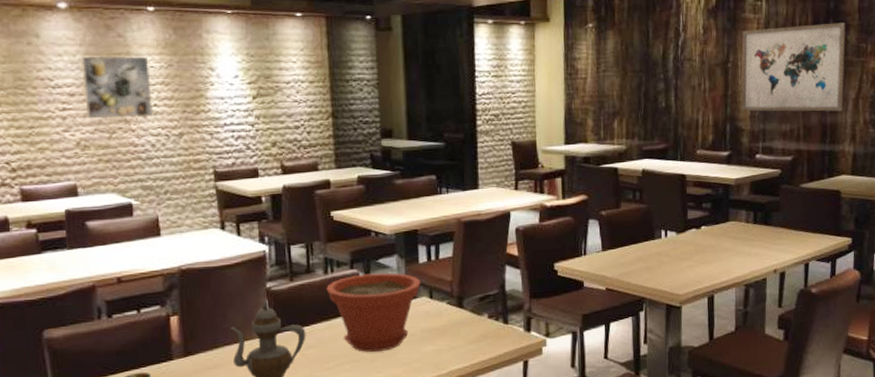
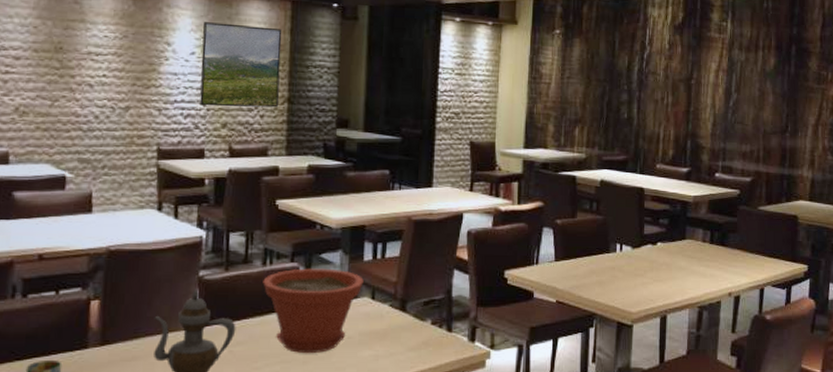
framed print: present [80,56,153,119] -> none [30,20,104,87]
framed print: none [243,44,323,127] -> present [199,22,282,108]
wall art: present [741,22,846,112] -> none [703,48,808,136]

